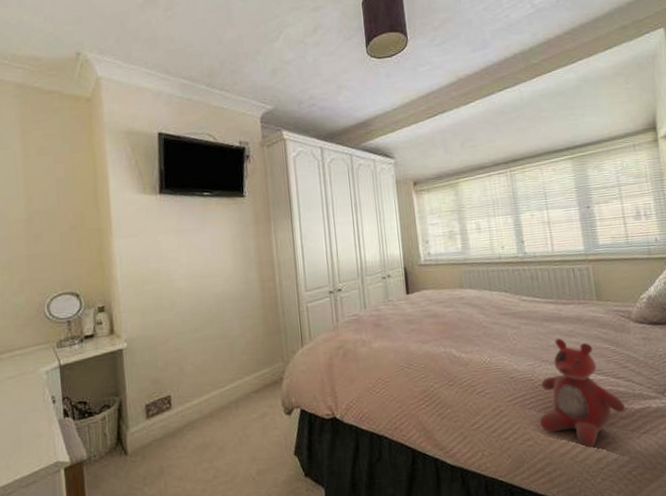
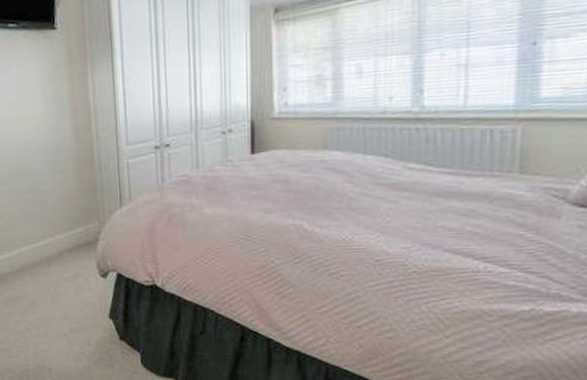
stuffed bear: present [540,338,626,448] -> none [407,219,532,348]

